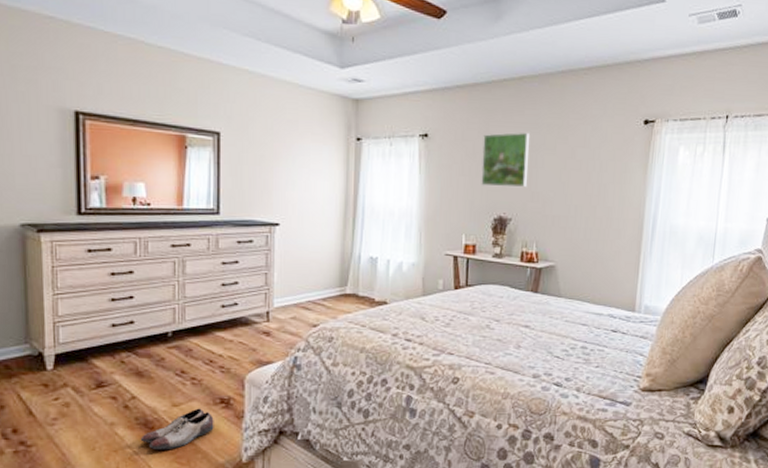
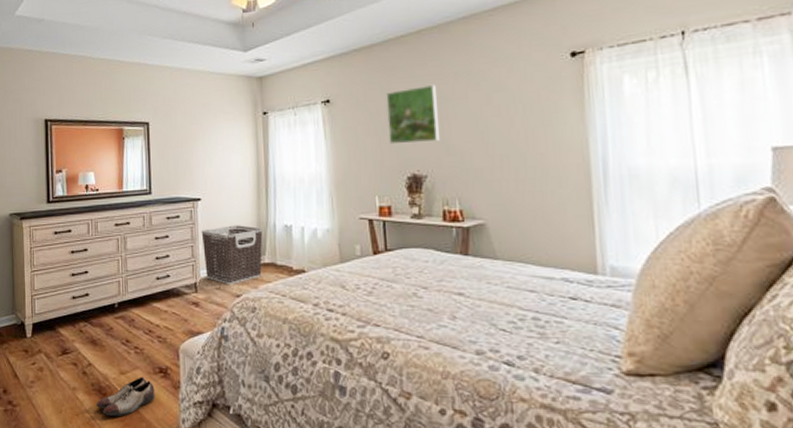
clothes hamper: none [277,254,346,314] -> present [201,225,263,284]

